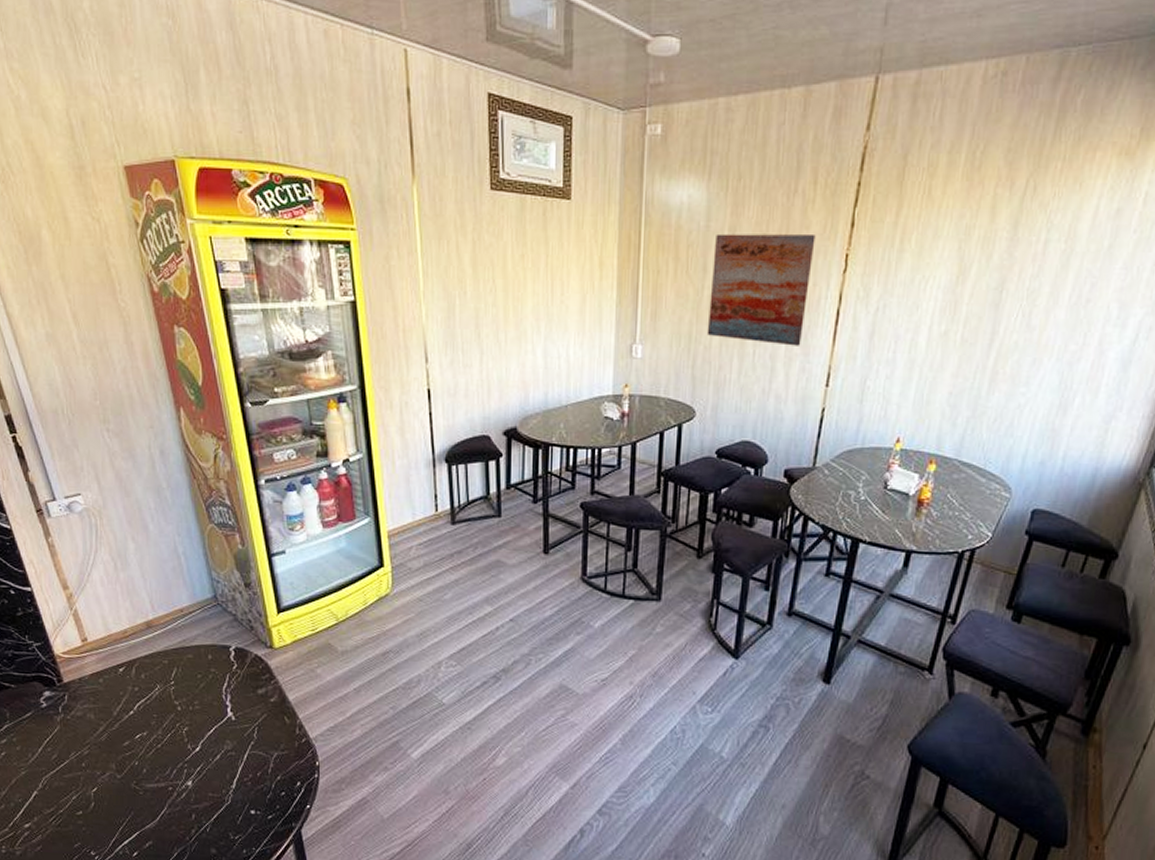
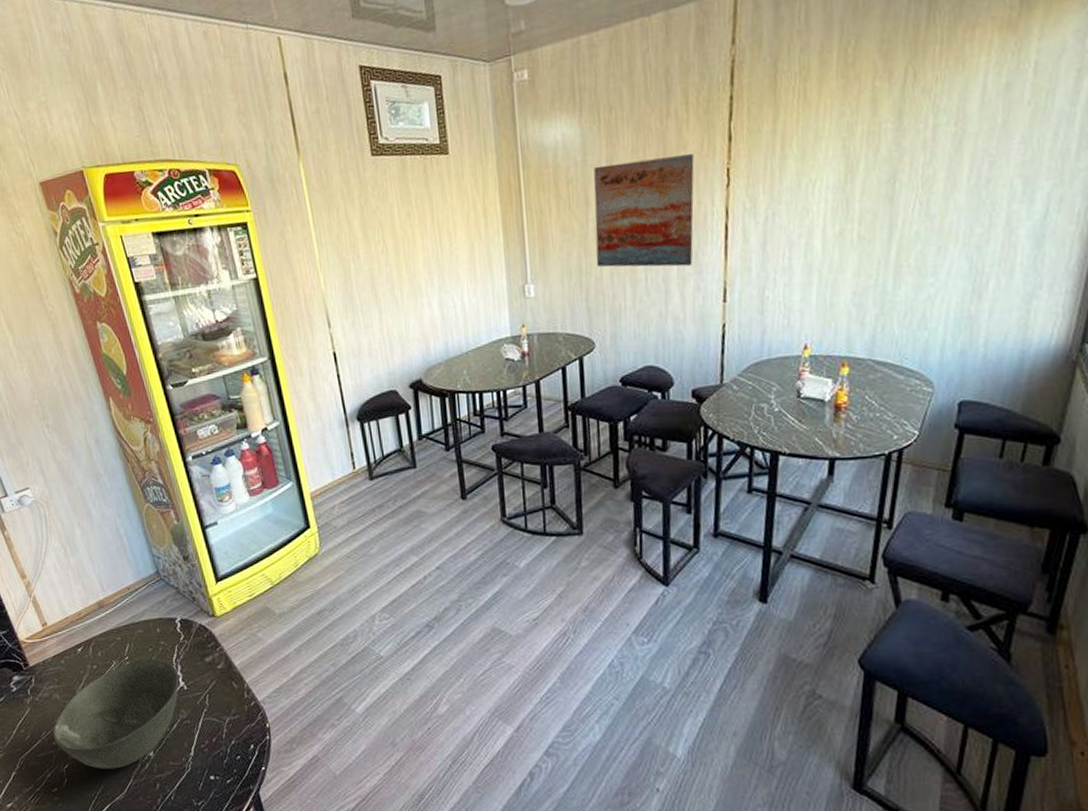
bowl: none [84,684,228,796] -> present [53,658,179,769]

